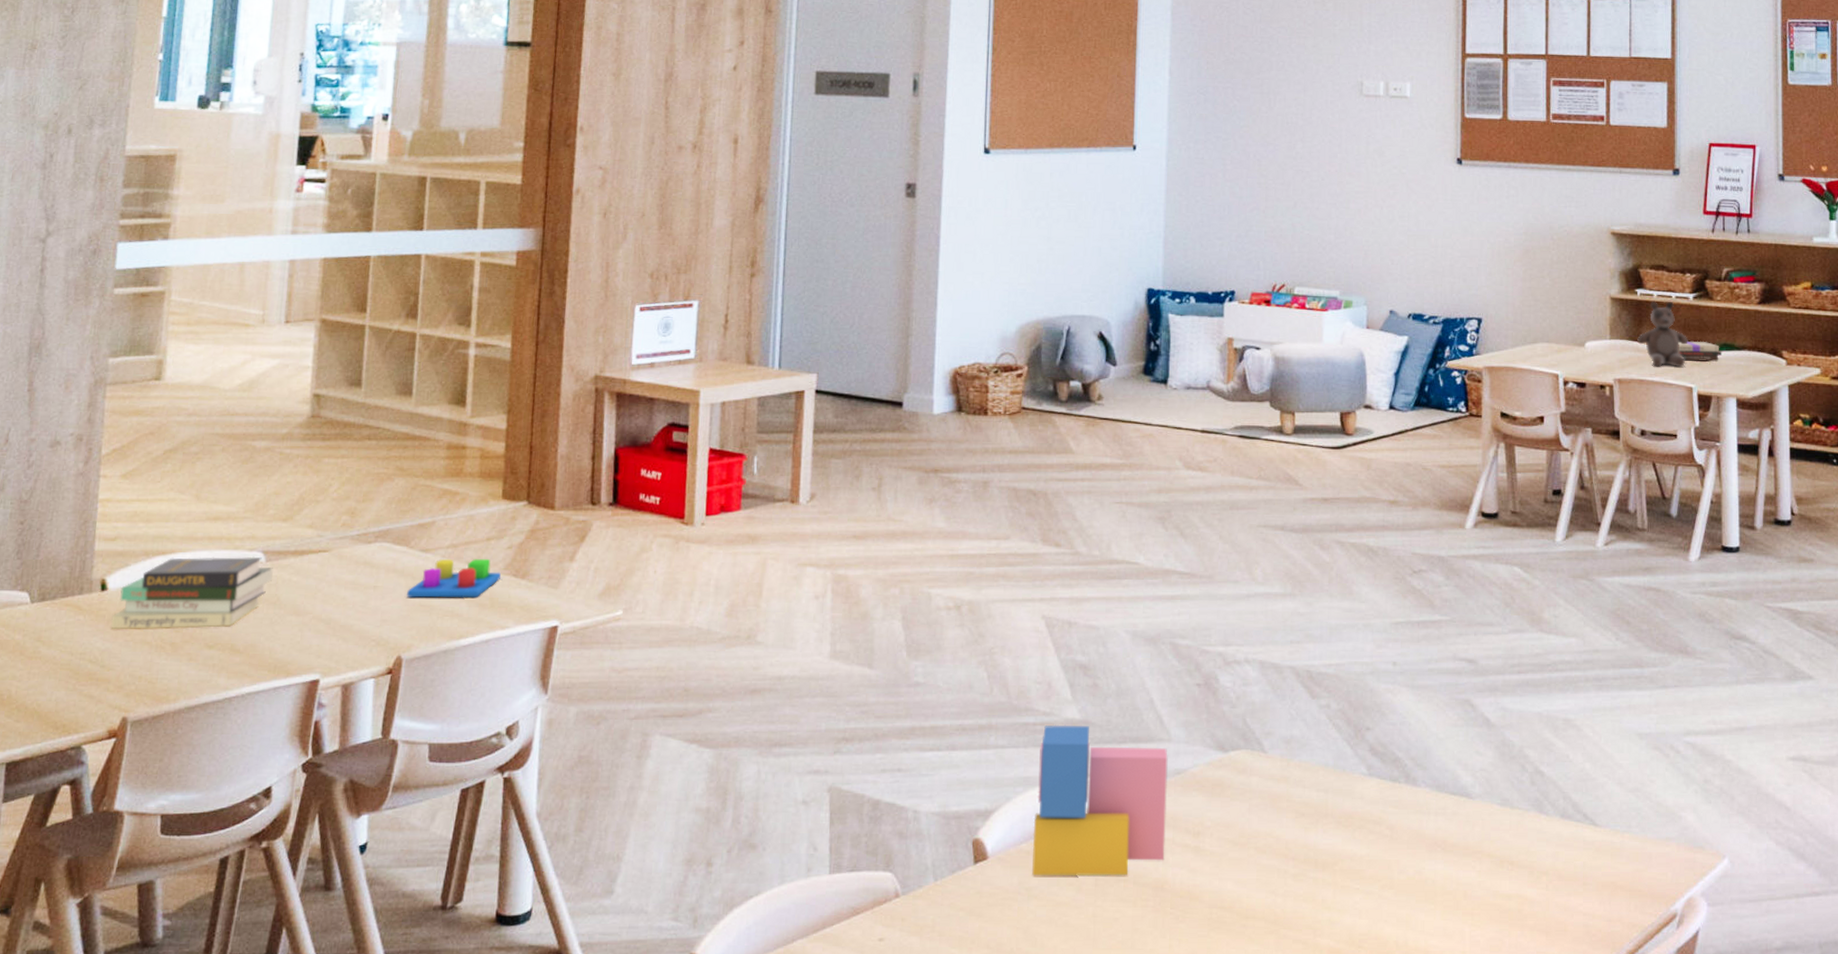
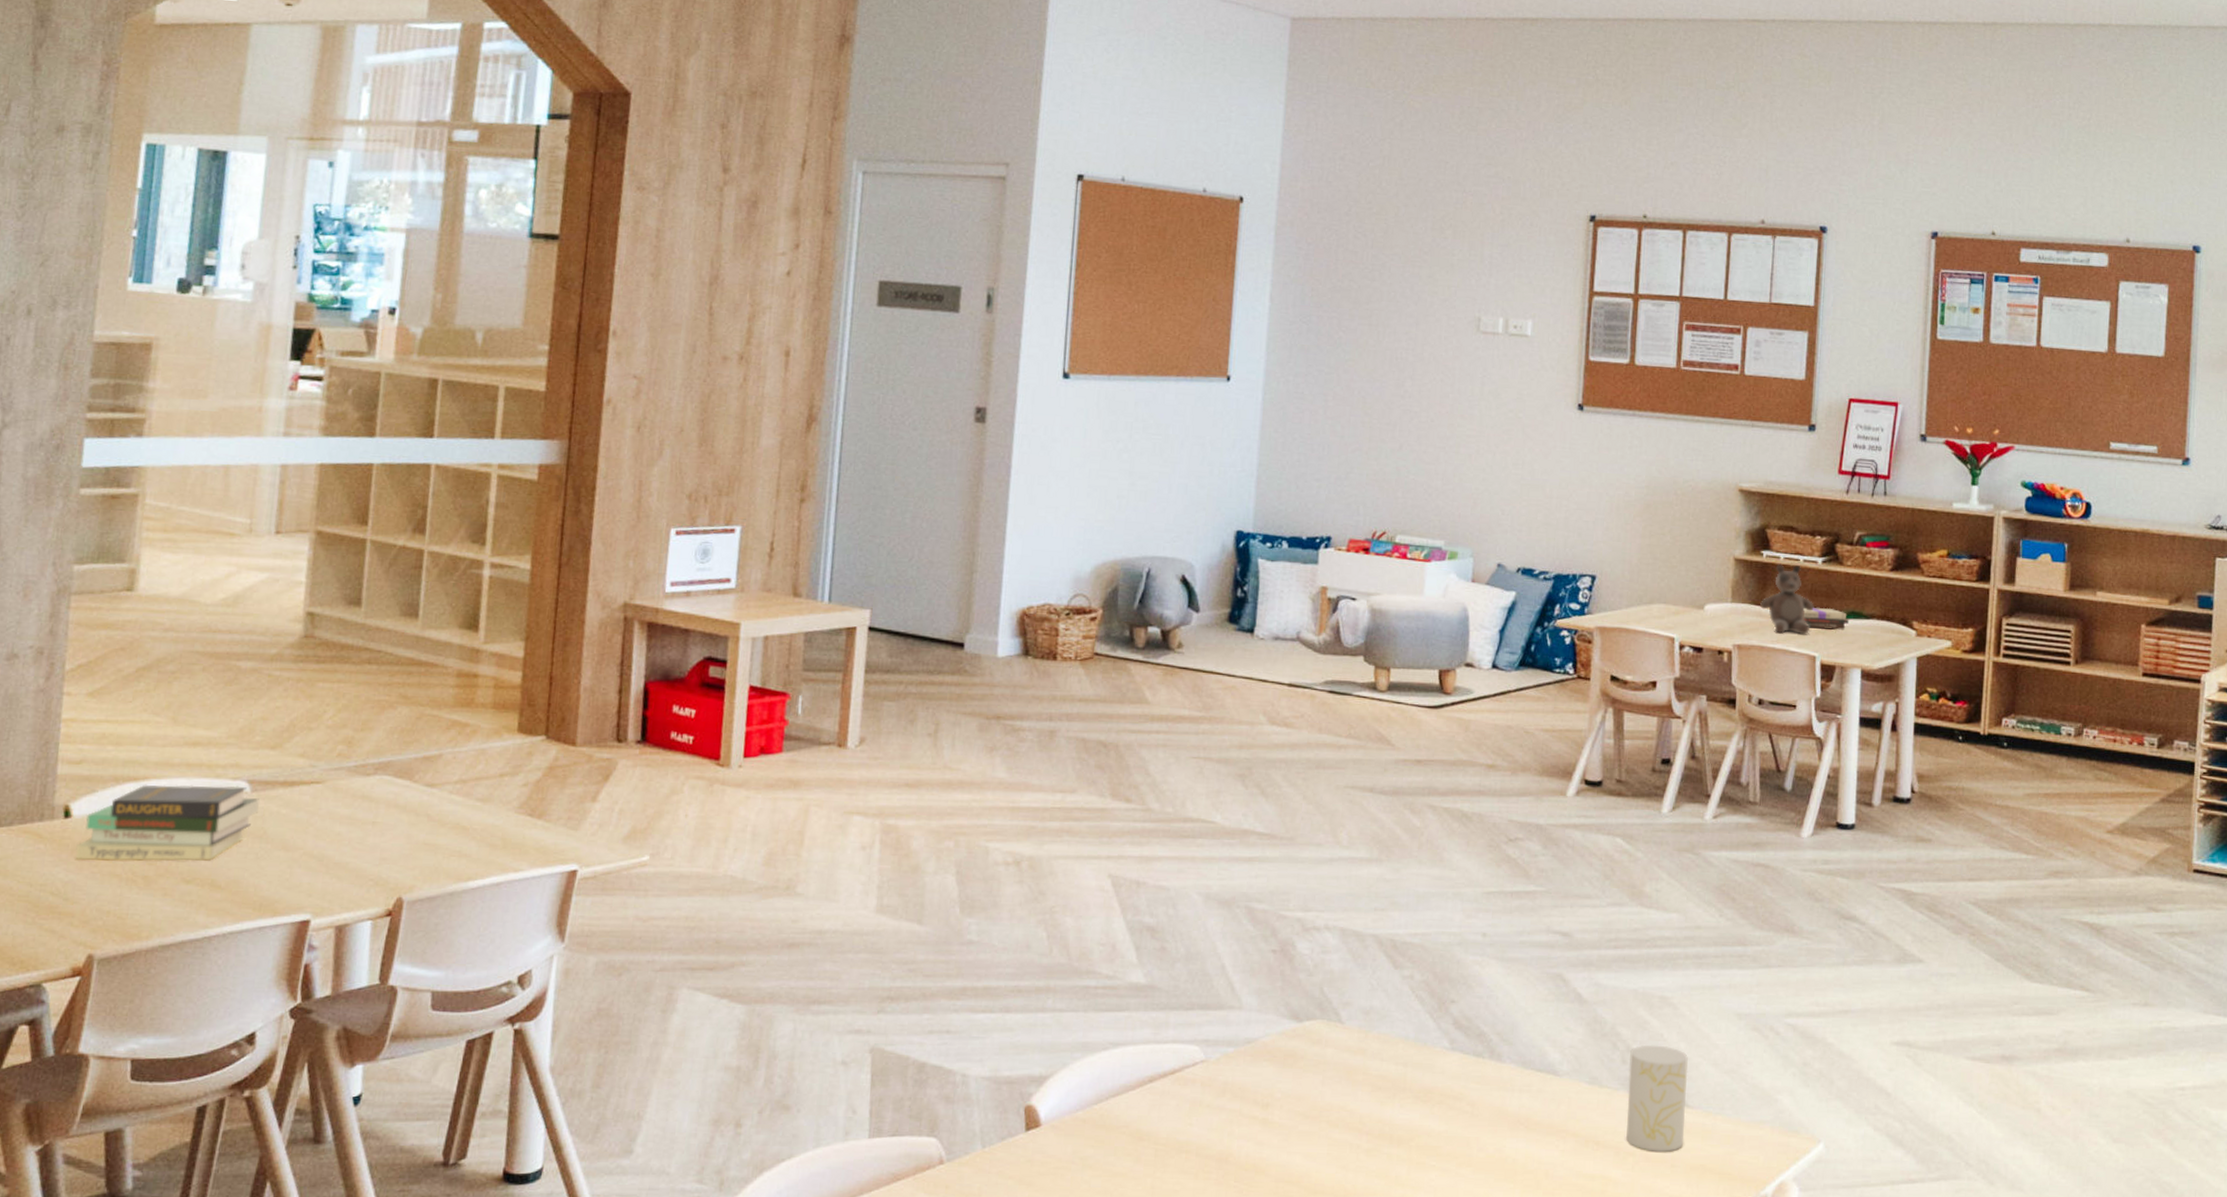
toy blocks: present [407,558,501,598] -> none [409,794,515,838]
toy blocks: present [1032,724,1168,877] -> none [1088,988,1238,1147]
cup: none [1538,766,1595,870] -> present [1626,1045,1688,1152]

